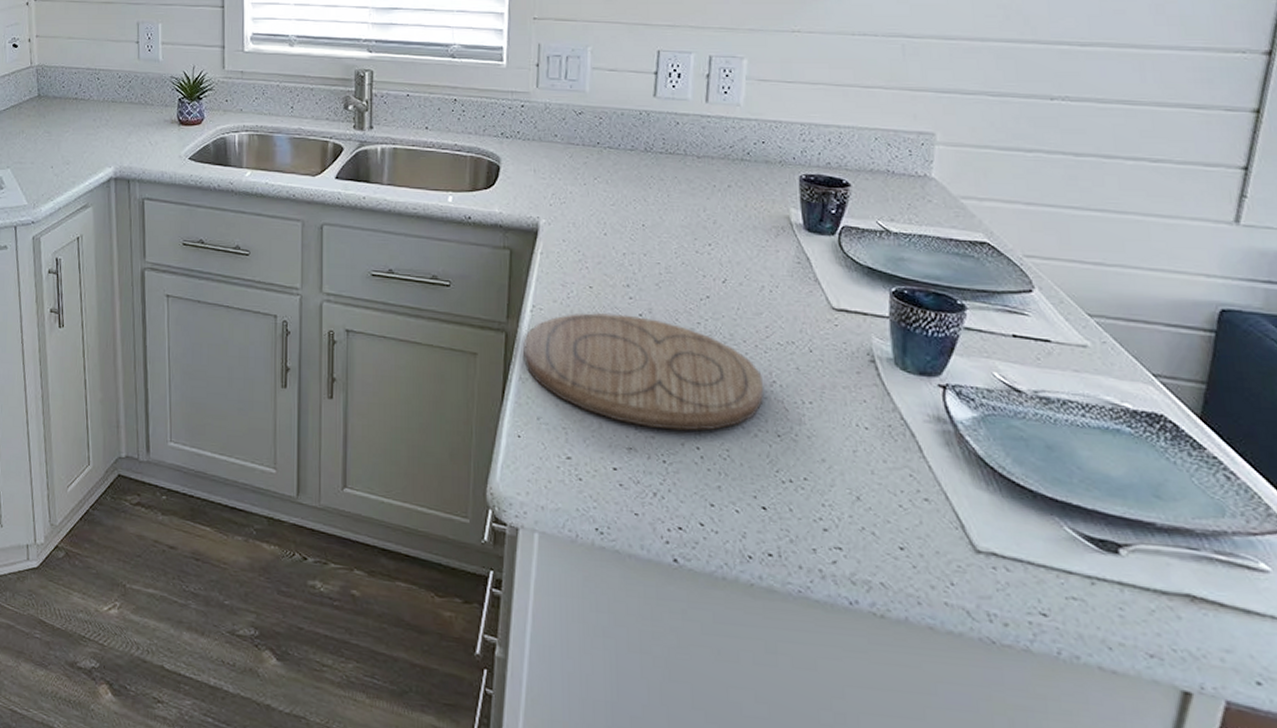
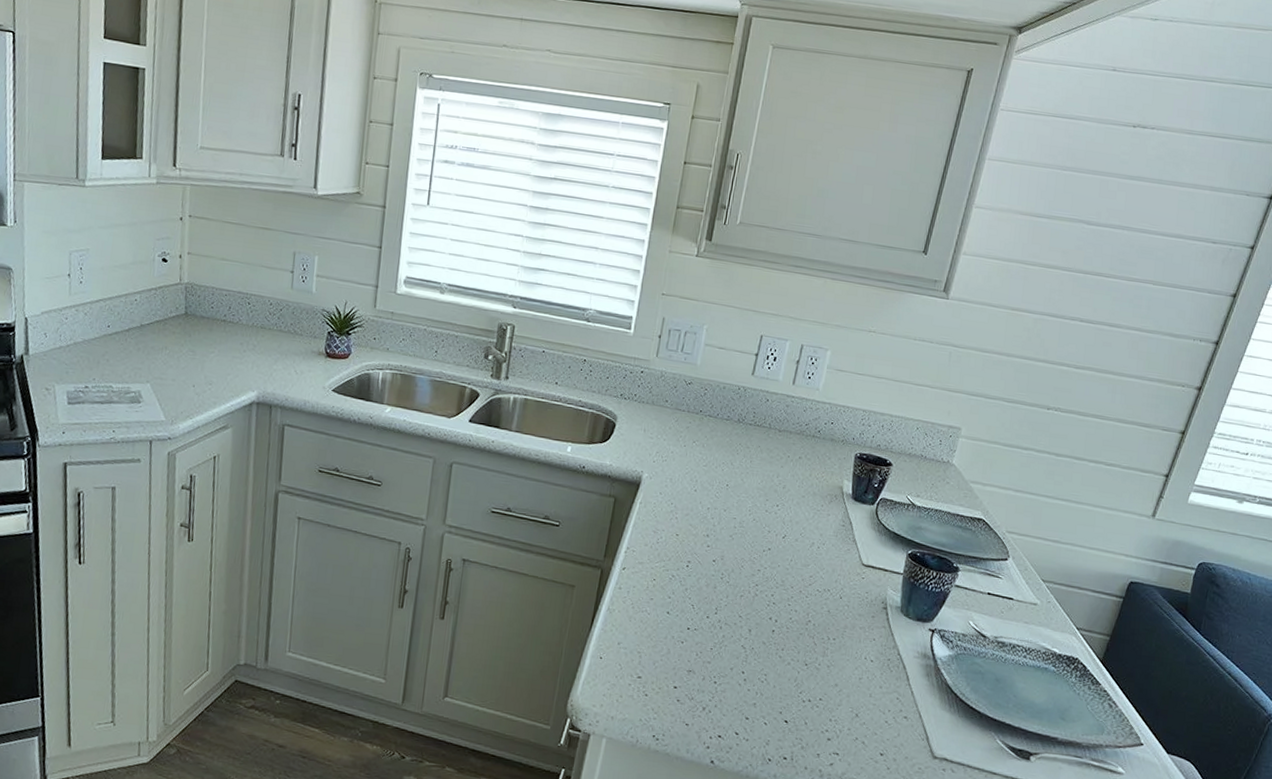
cutting board: present [523,312,764,431] -> none [613,557,802,658]

